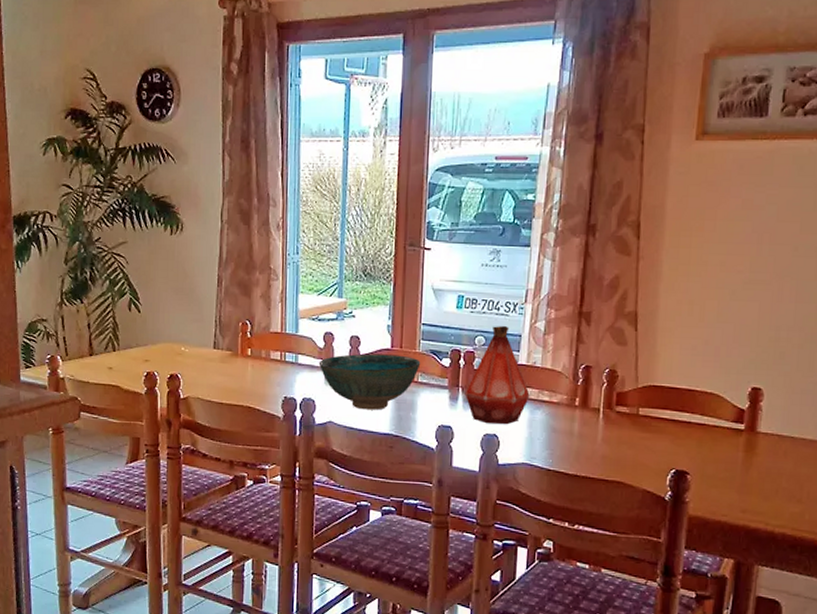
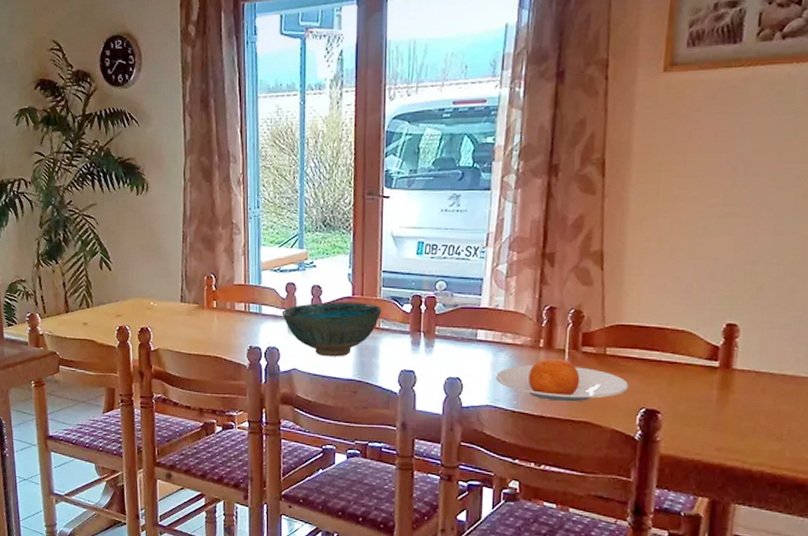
bottle: present [465,325,530,424] -> none [426,269,493,368]
plate: none [532,416,660,462] -> present [495,358,629,402]

